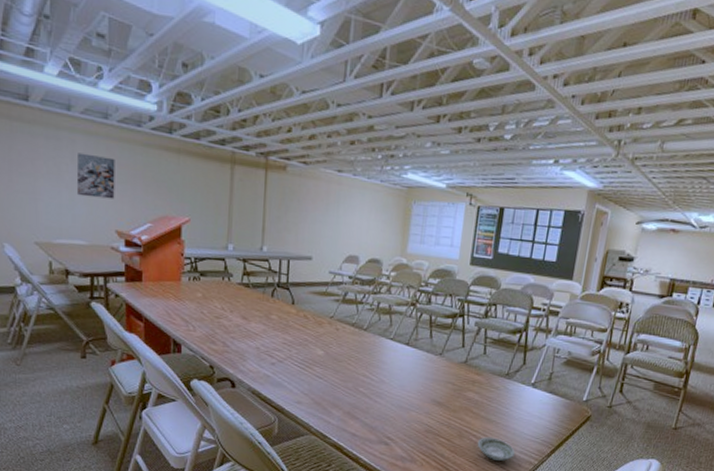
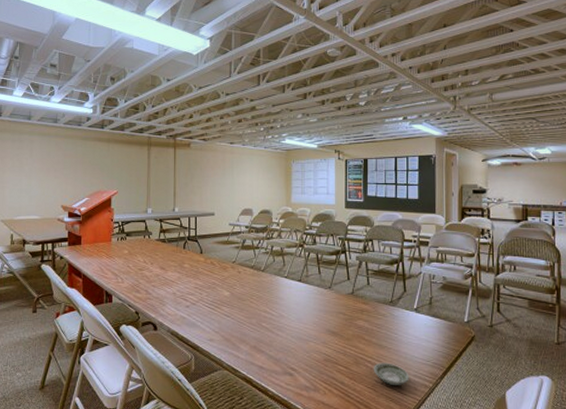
wall art: present [76,152,115,199] -> none [33,149,62,182]

